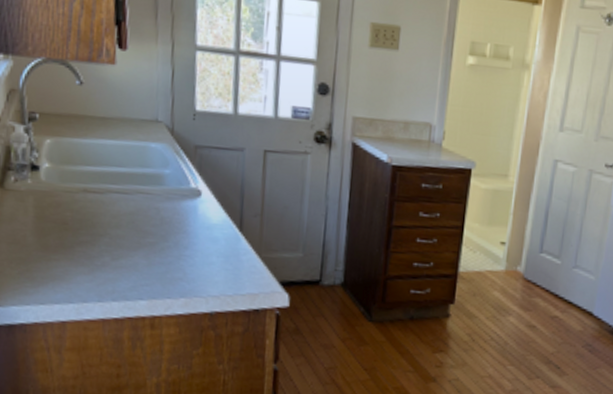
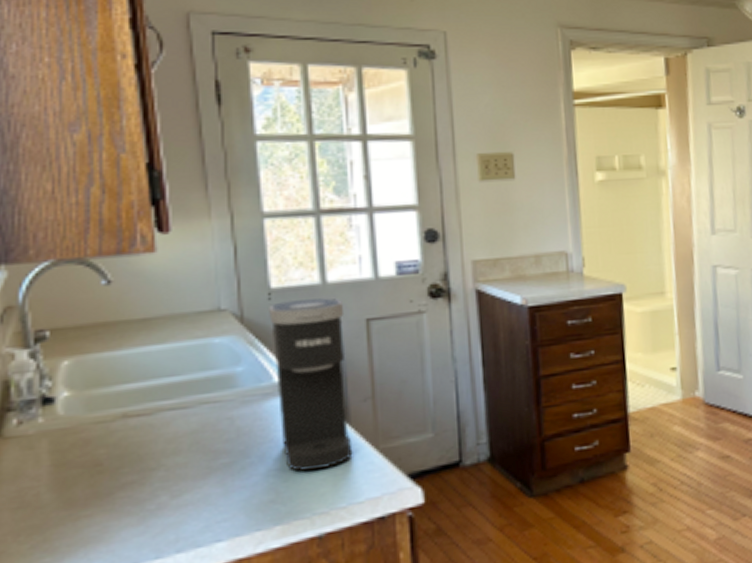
coffee maker: none [192,123,248,263] -> present [269,298,353,471]

